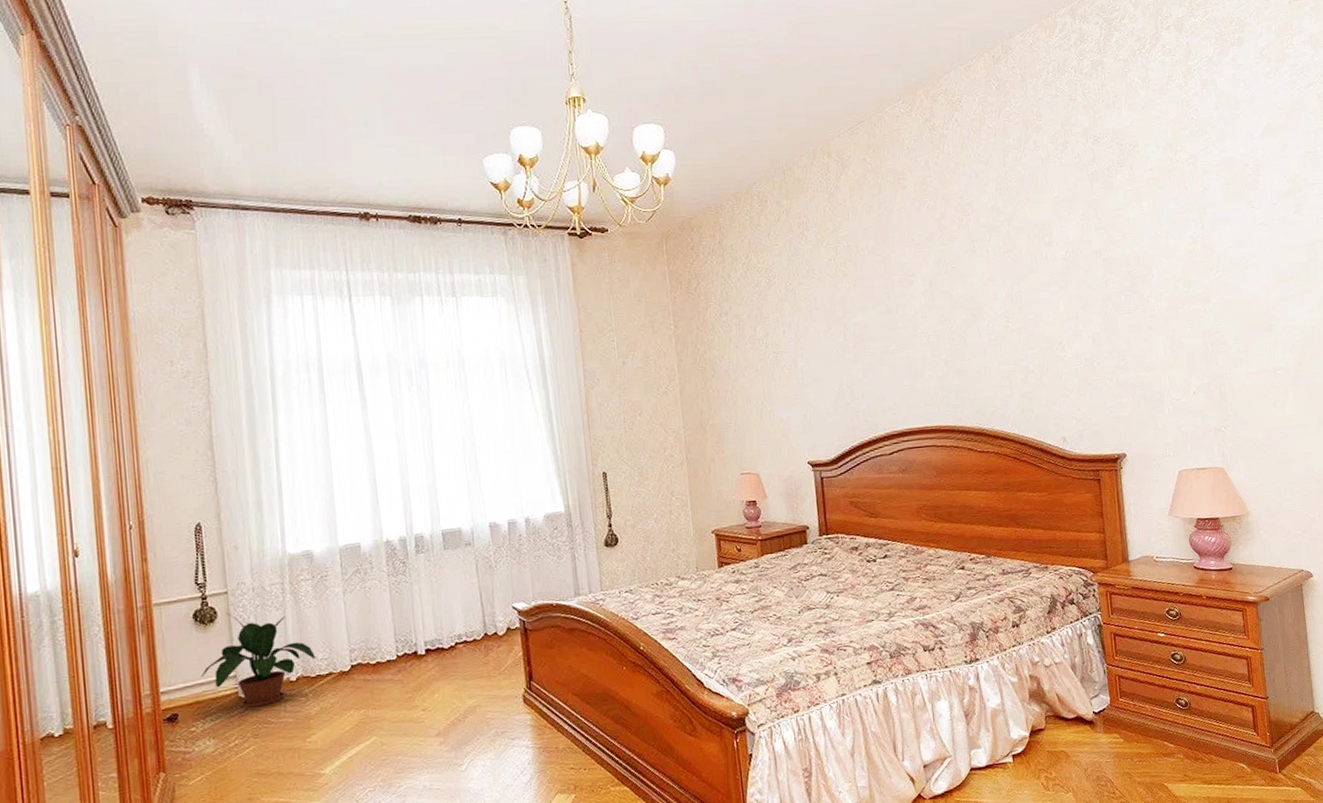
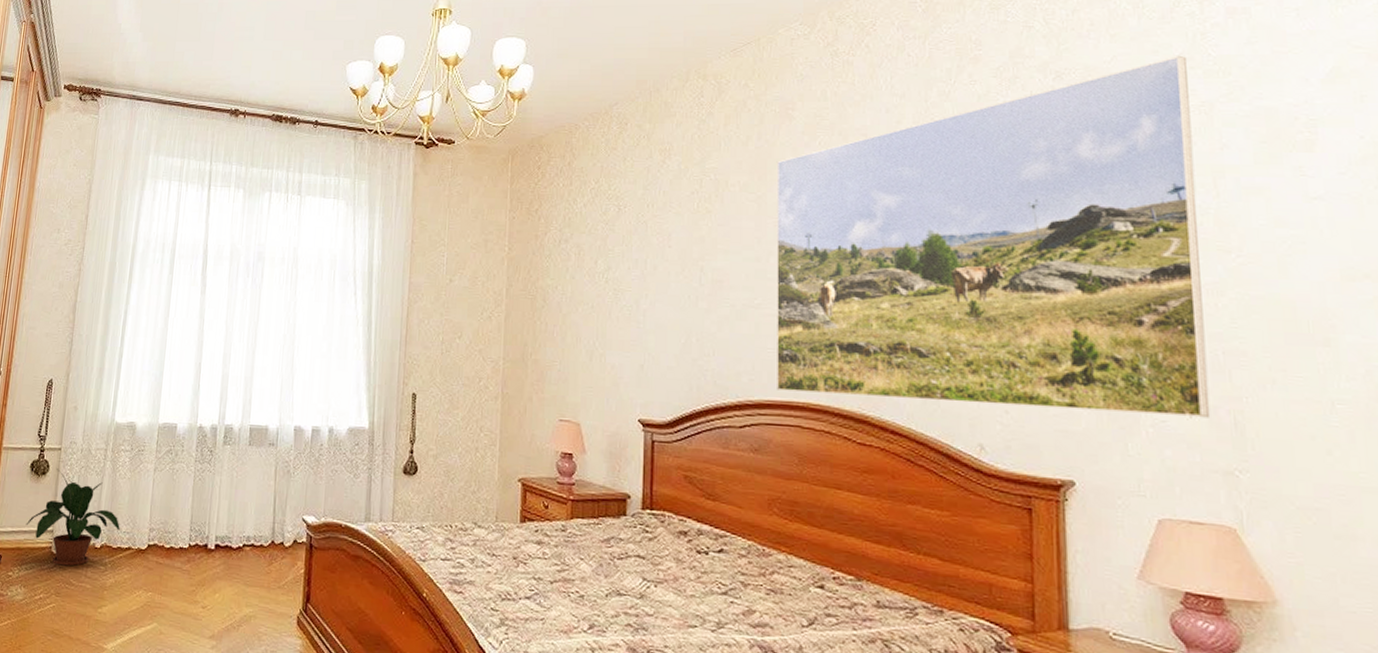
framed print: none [895,119,1206,419] -> present [776,55,1211,418]

